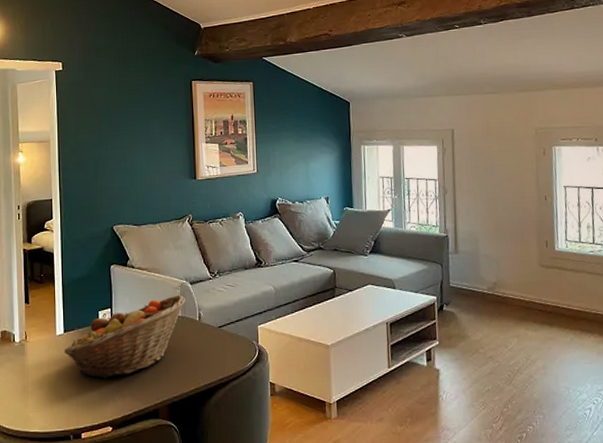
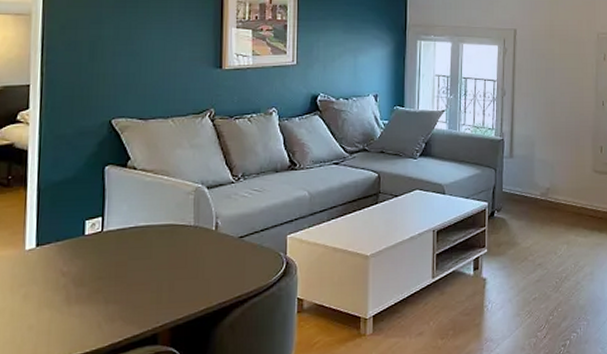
fruit basket: present [64,294,185,379] -> none [35,200,200,301]

